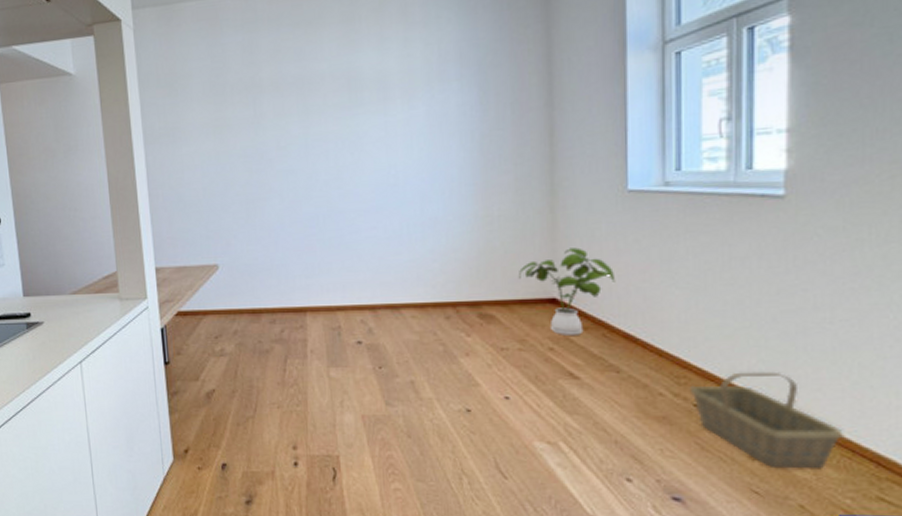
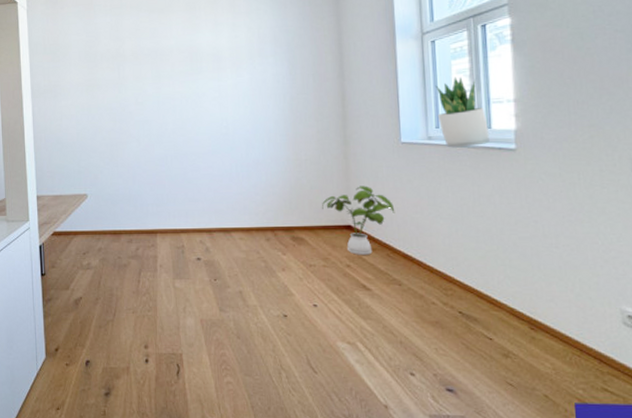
planter: none [678,99,749,196] -> present [435,76,489,148]
basket: present [689,371,843,469] -> none [455,285,573,365]

